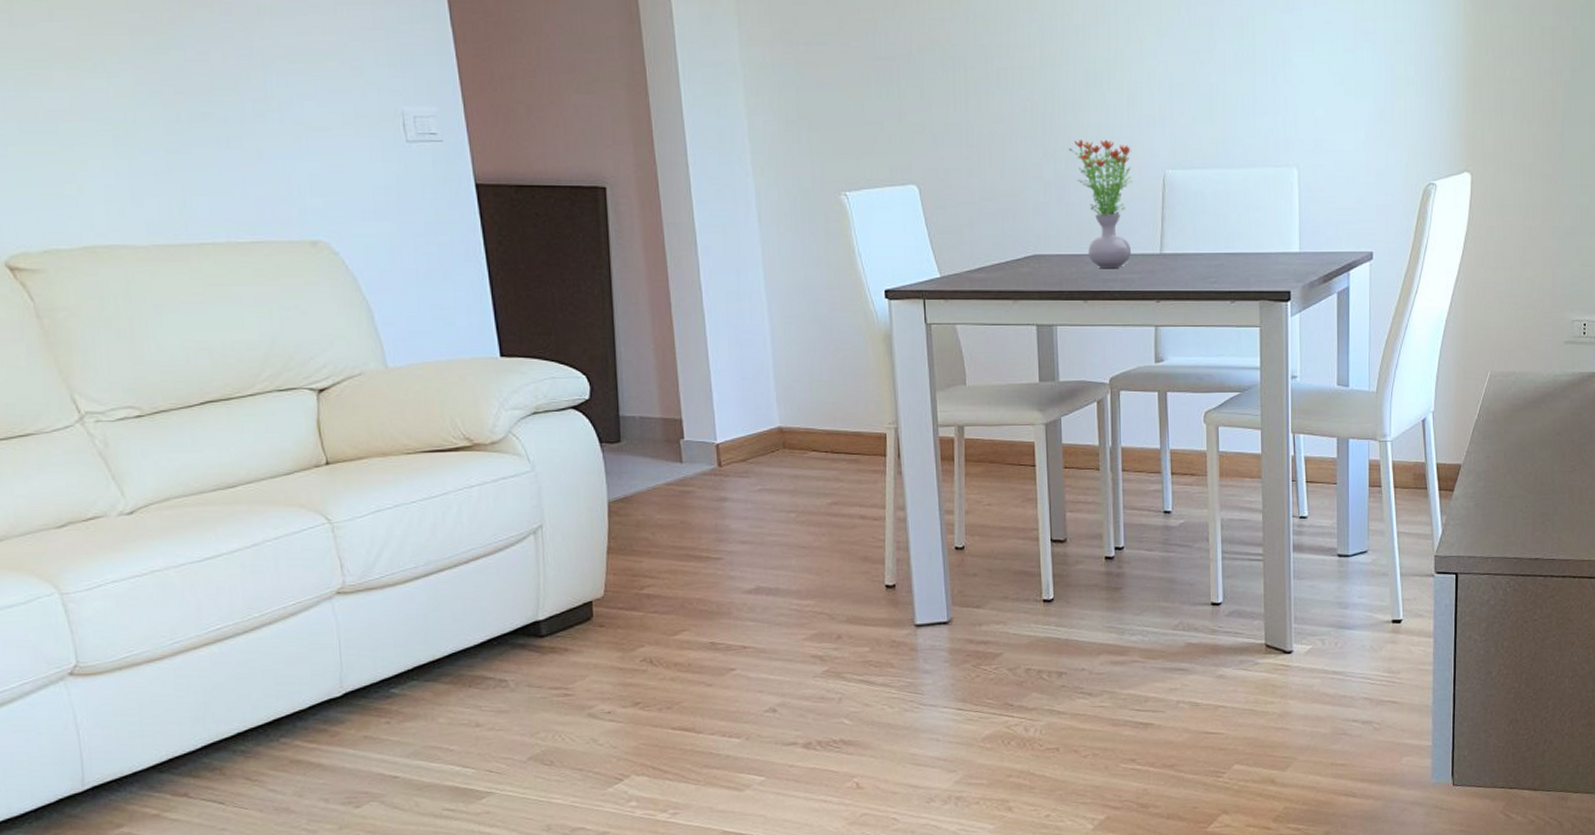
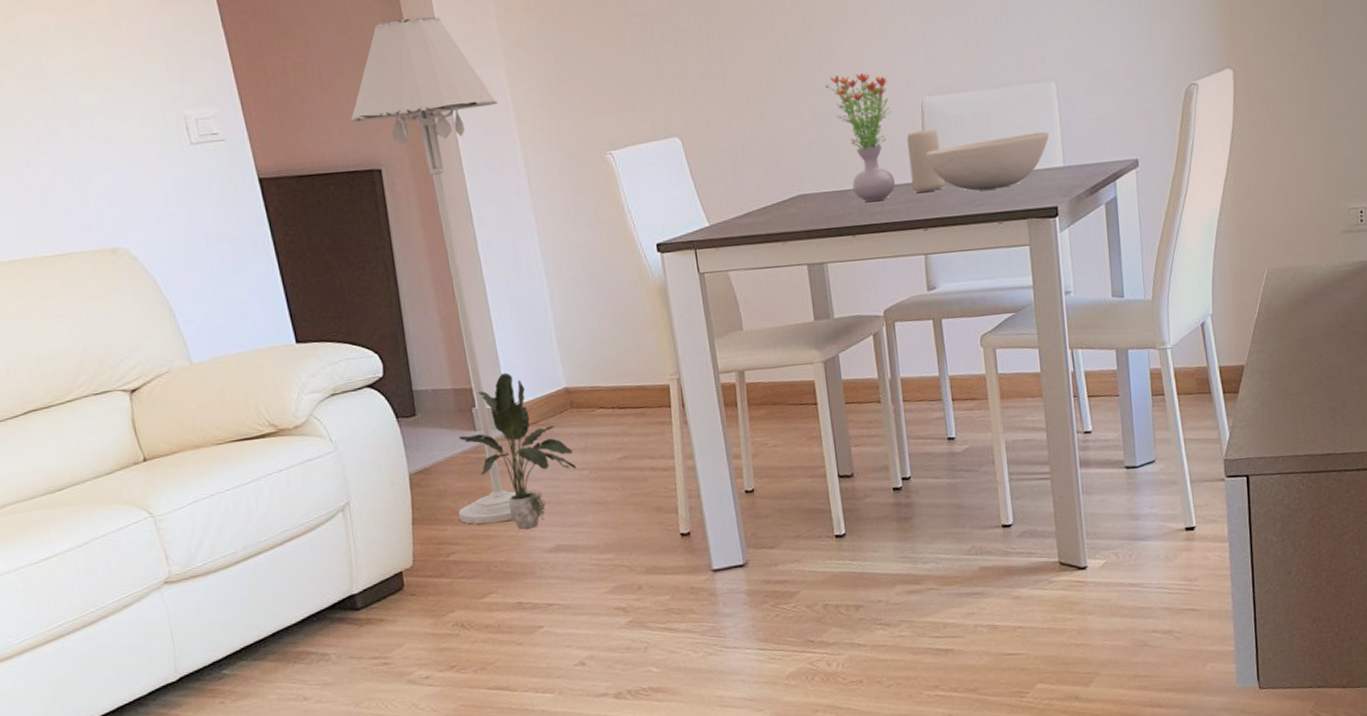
floor lamp: none [577,37,747,560] -> present [350,17,544,525]
potted plant: none [663,406,783,568] -> present [458,372,576,530]
candle: none [1146,201,1182,264] -> present [907,128,946,193]
bowl: none [1163,217,1288,268] -> present [925,132,1050,191]

